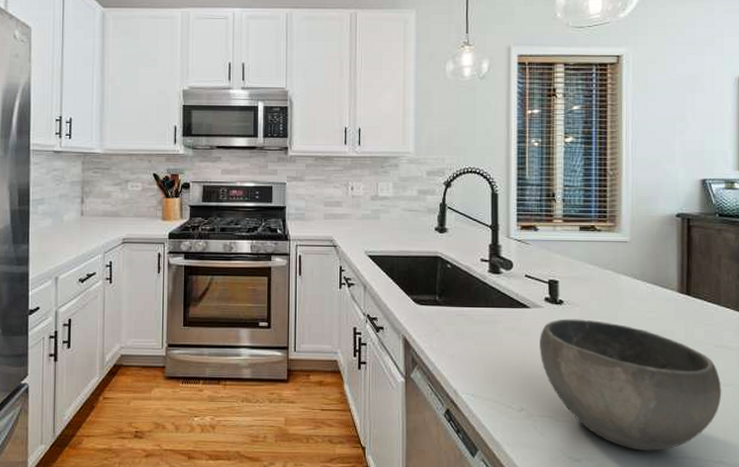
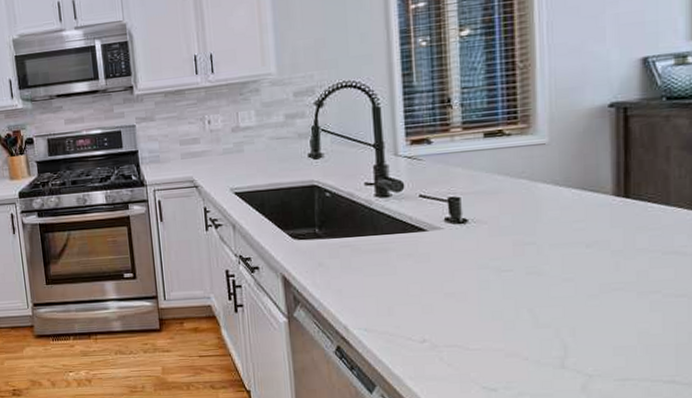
bowl: present [539,319,722,451] -> none [441,237,673,375]

